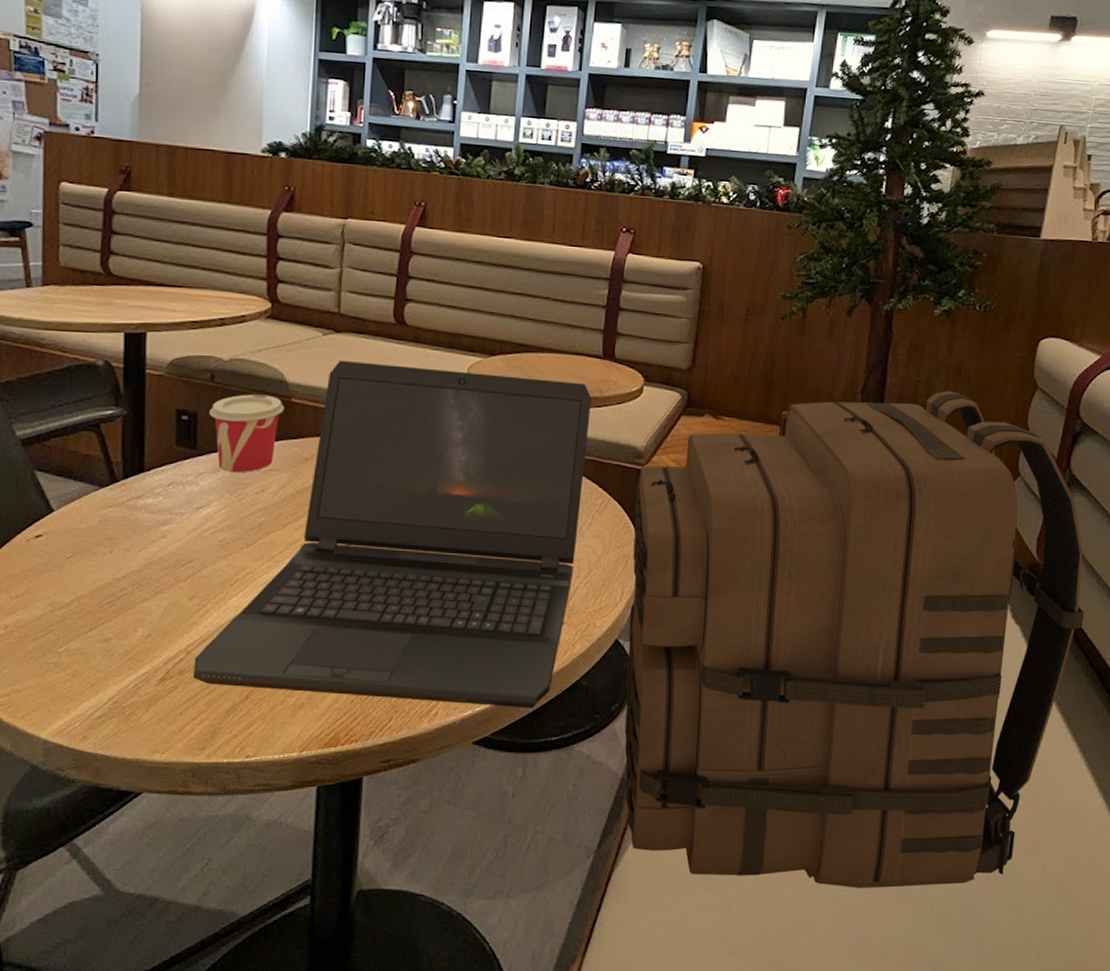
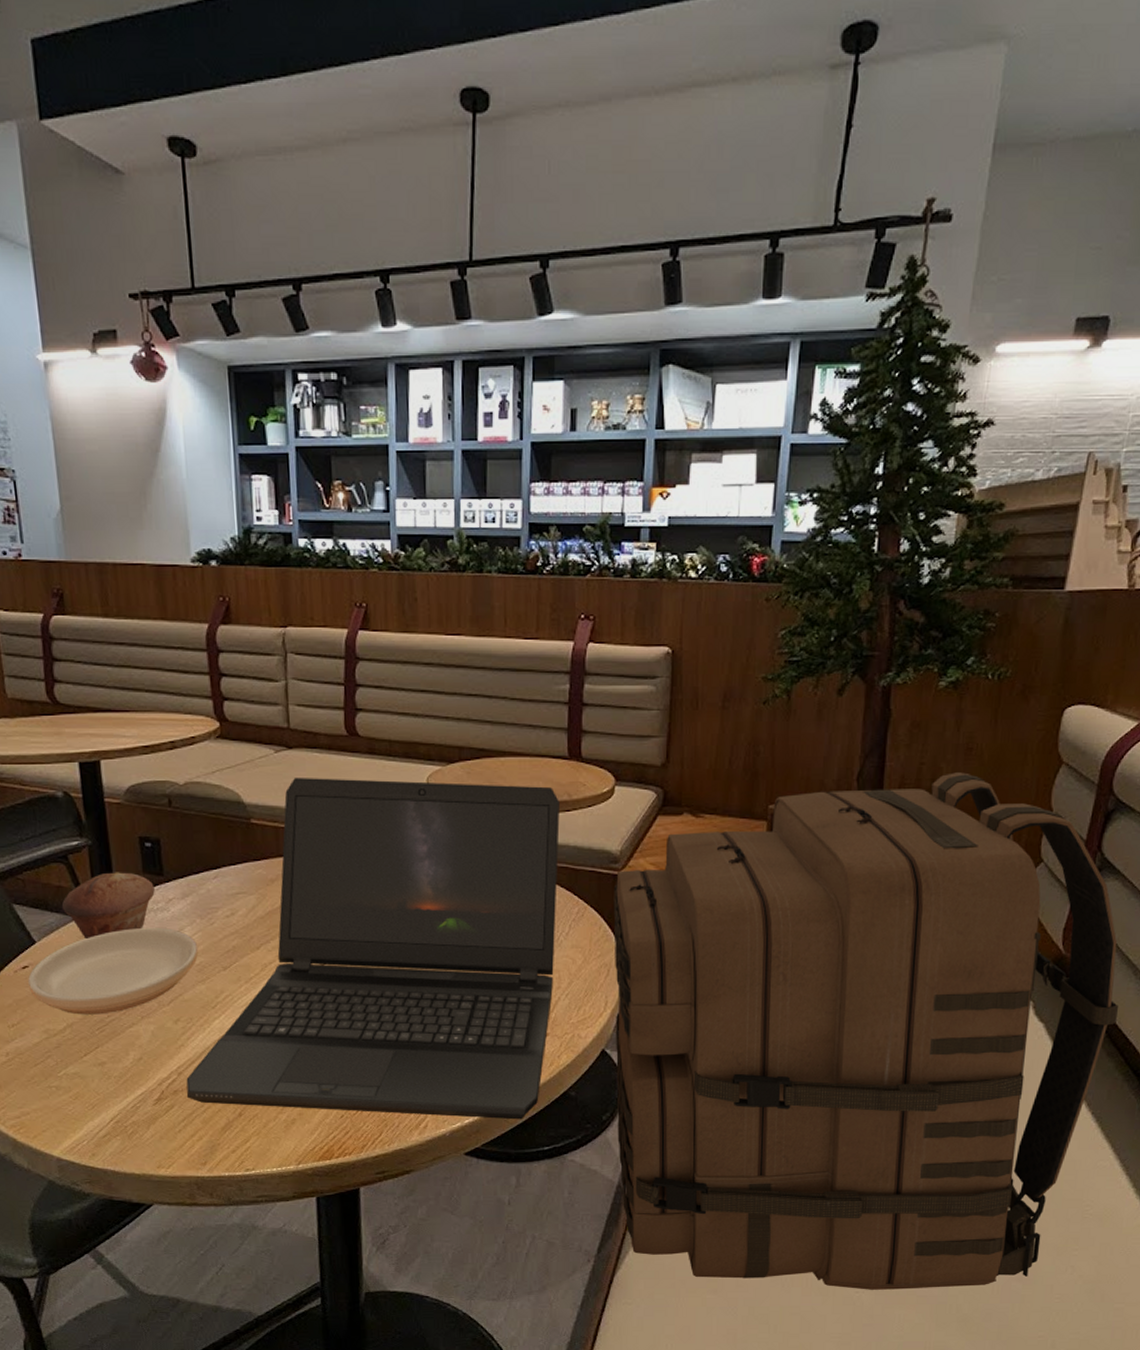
saucer: none [40,500,224,588] -> present [28,927,199,1015]
muffin: none [86,443,186,510] -> present [61,872,155,940]
cup: present [208,394,284,472] -> none [170,817,244,896]

